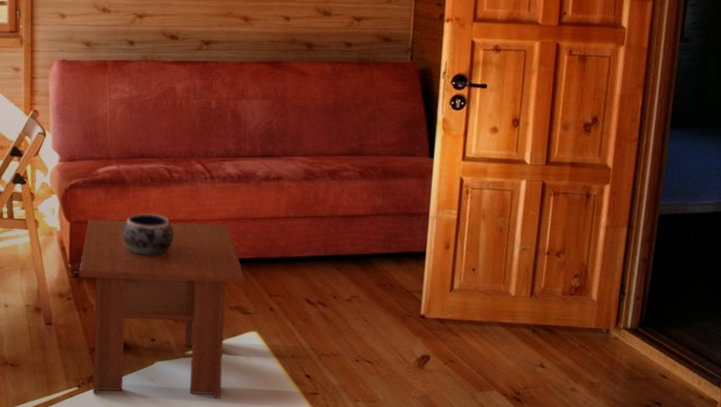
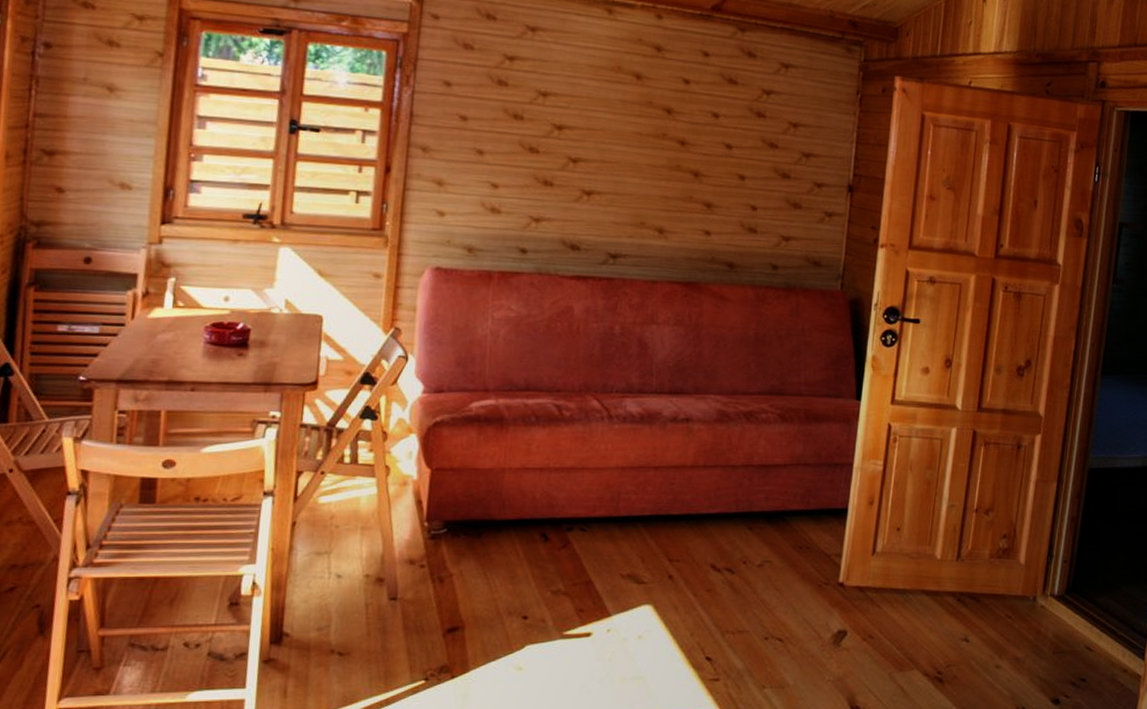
coffee table: present [79,219,245,399] -> none [437,465,642,690]
decorative bowl: present [122,213,174,257] -> none [495,459,559,513]

